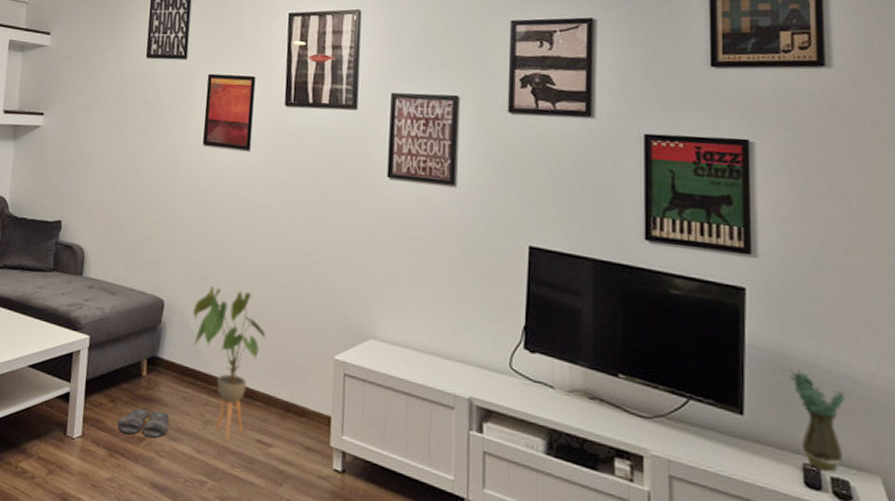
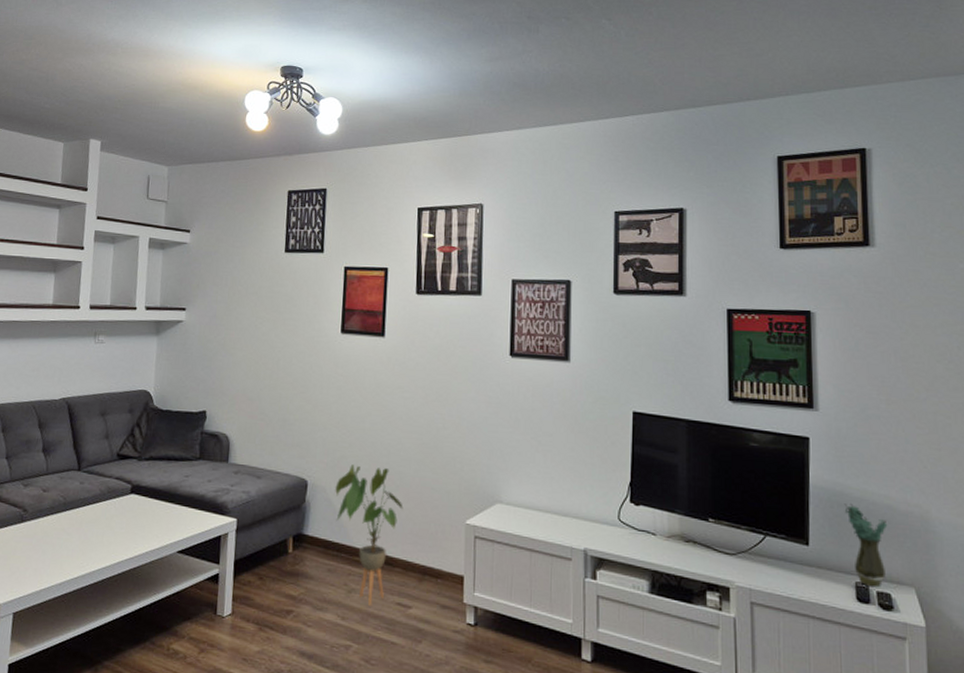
slippers: present [118,408,170,439] -> none [266,582,316,611]

